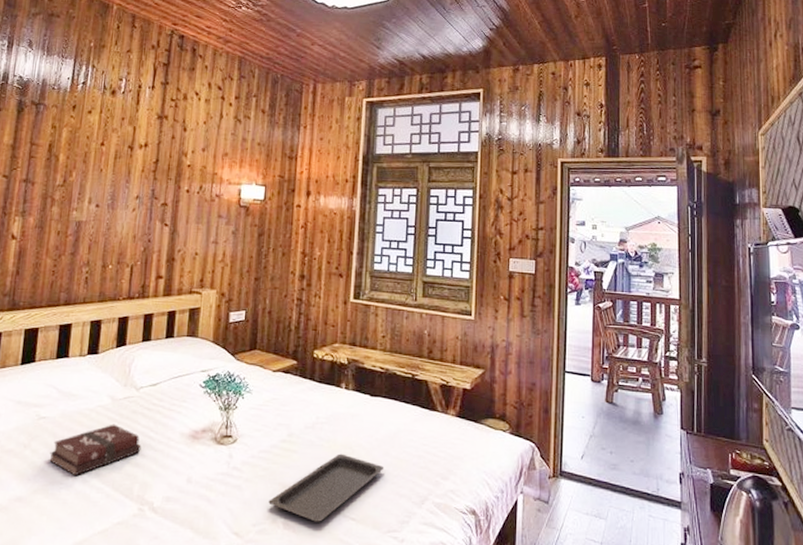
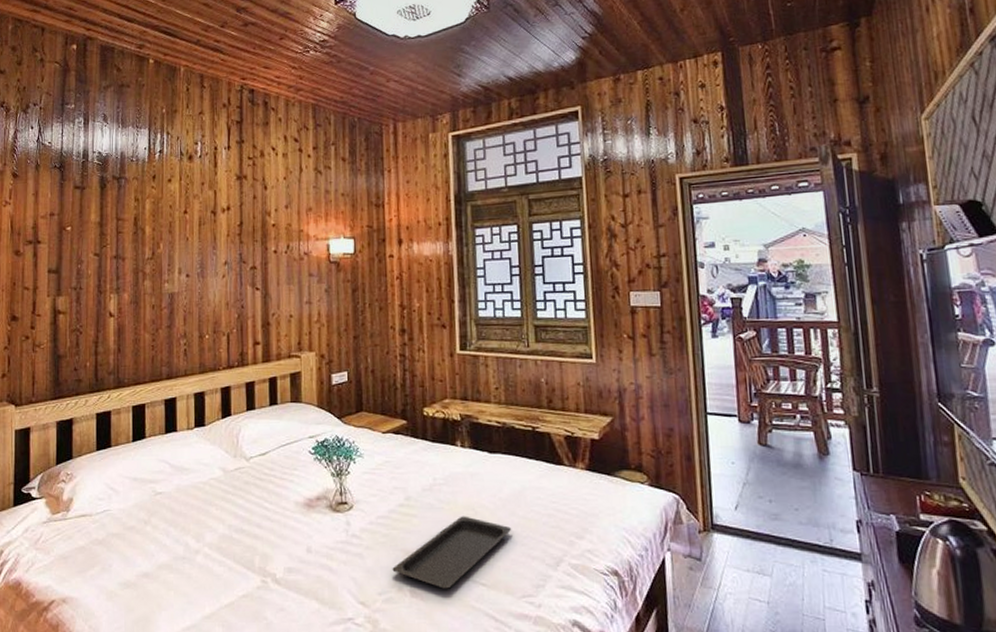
hardback book: present [49,424,142,477] -> none [170,496,258,551]

